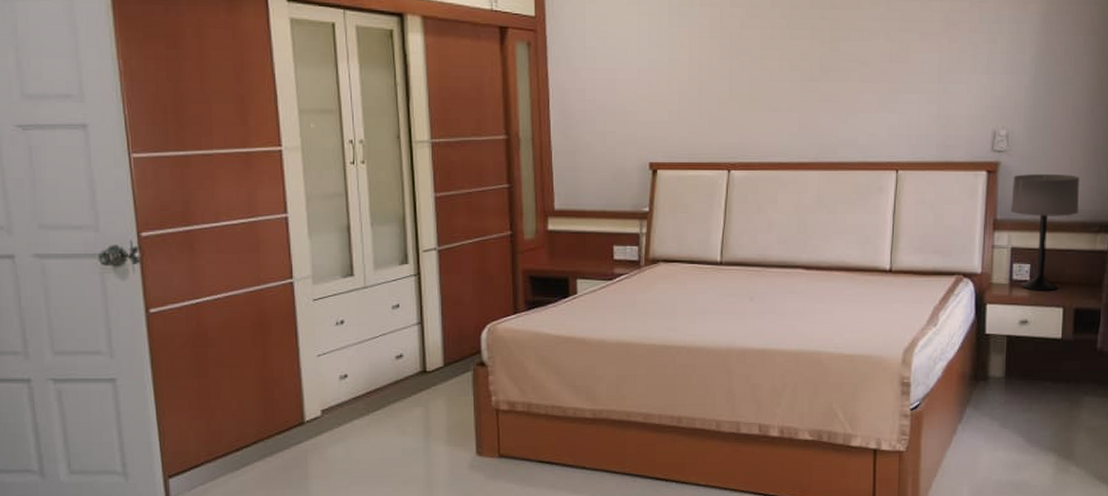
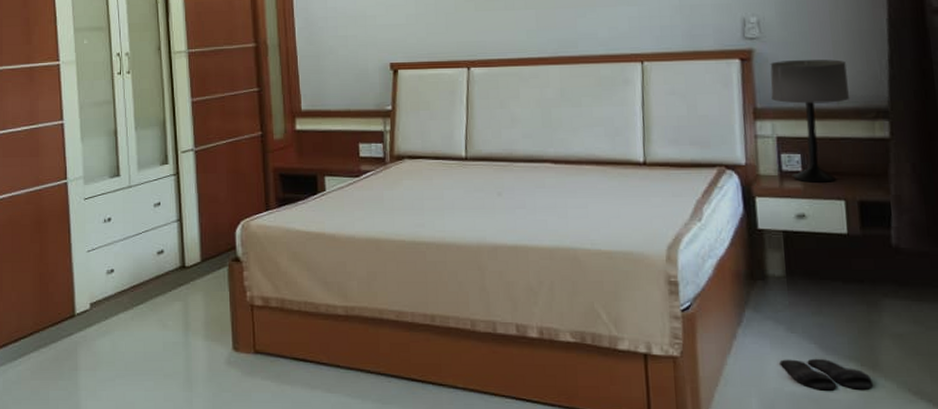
slippers: none [991,450,1067,478] -> present [779,358,874,391]

